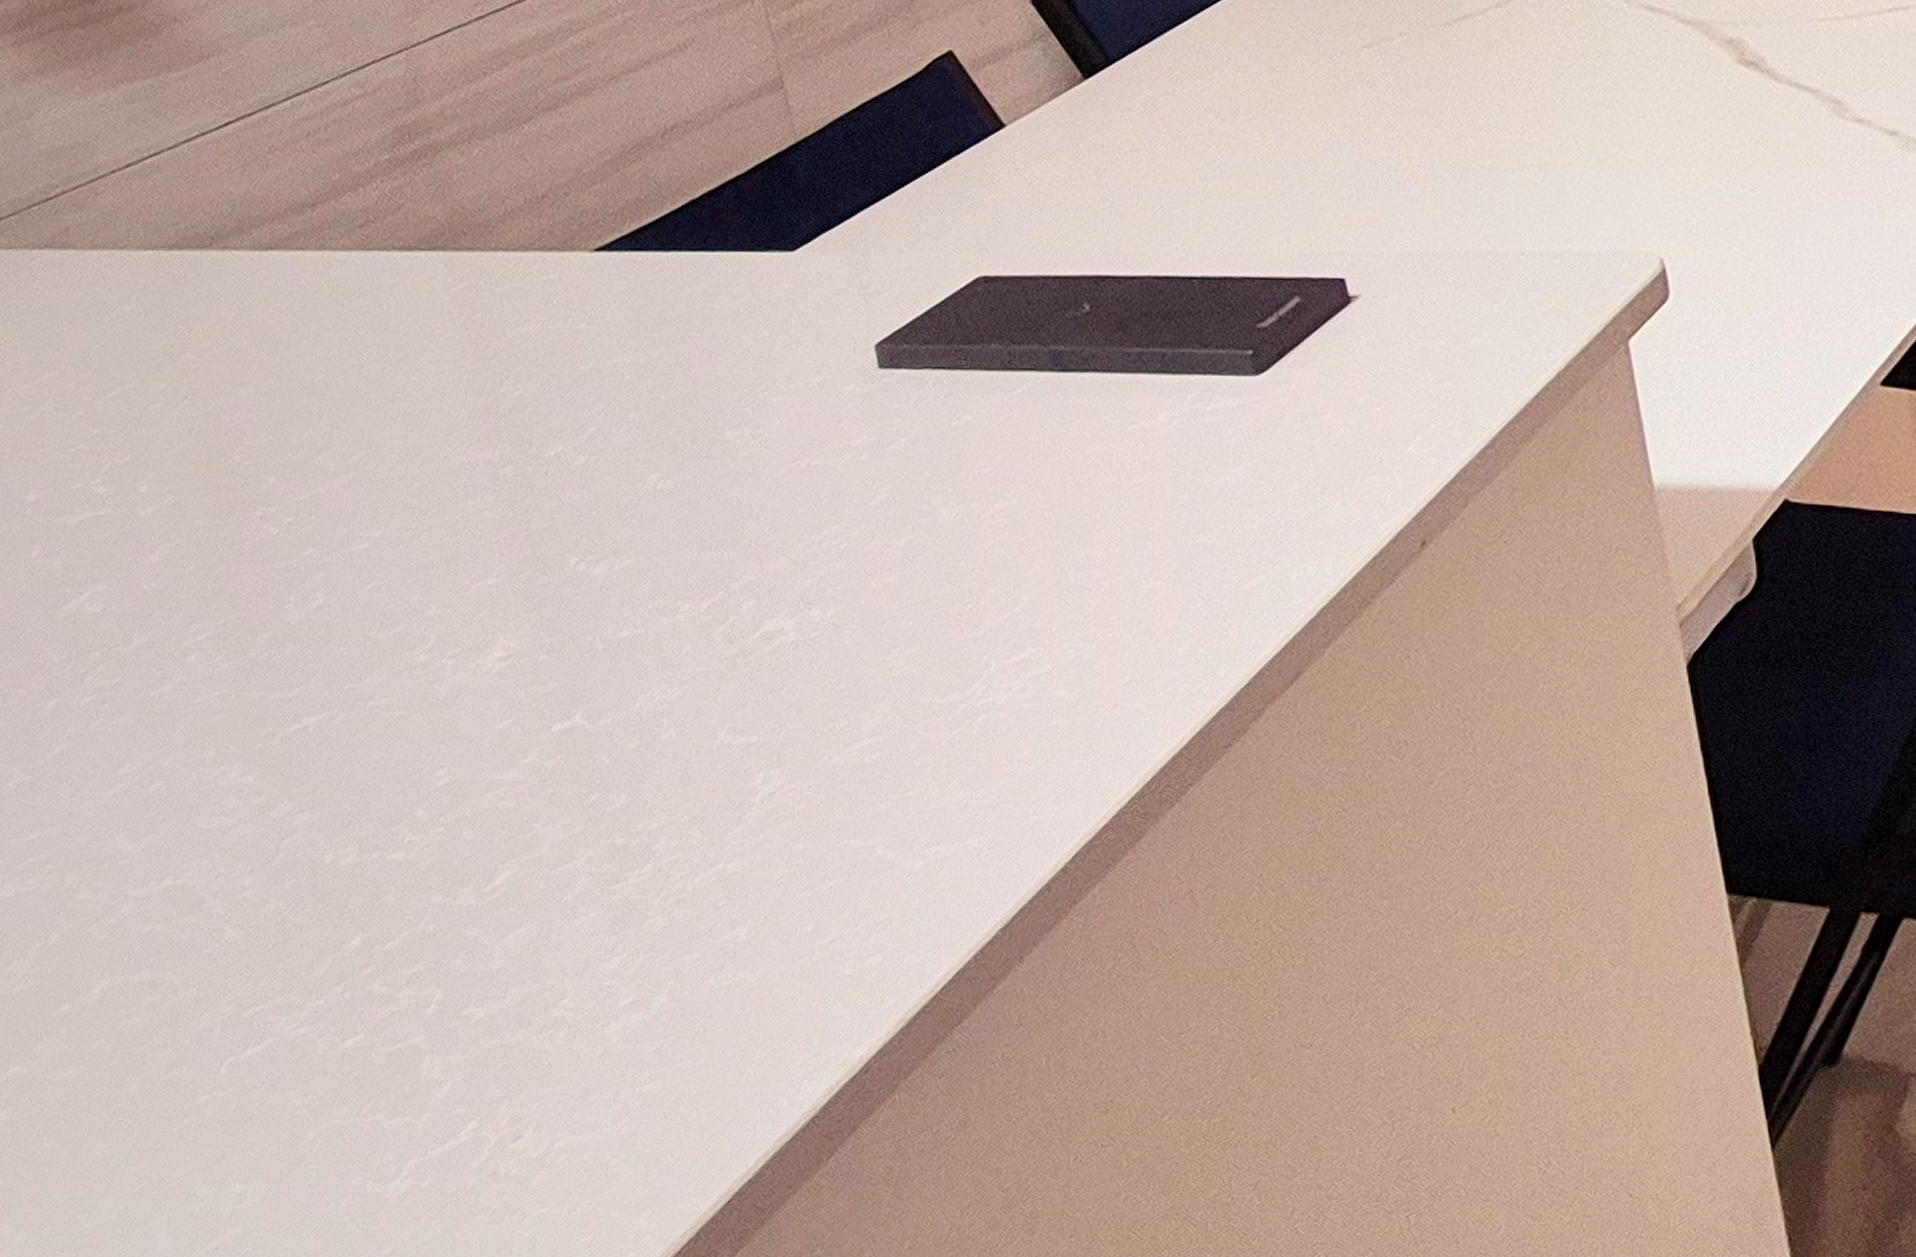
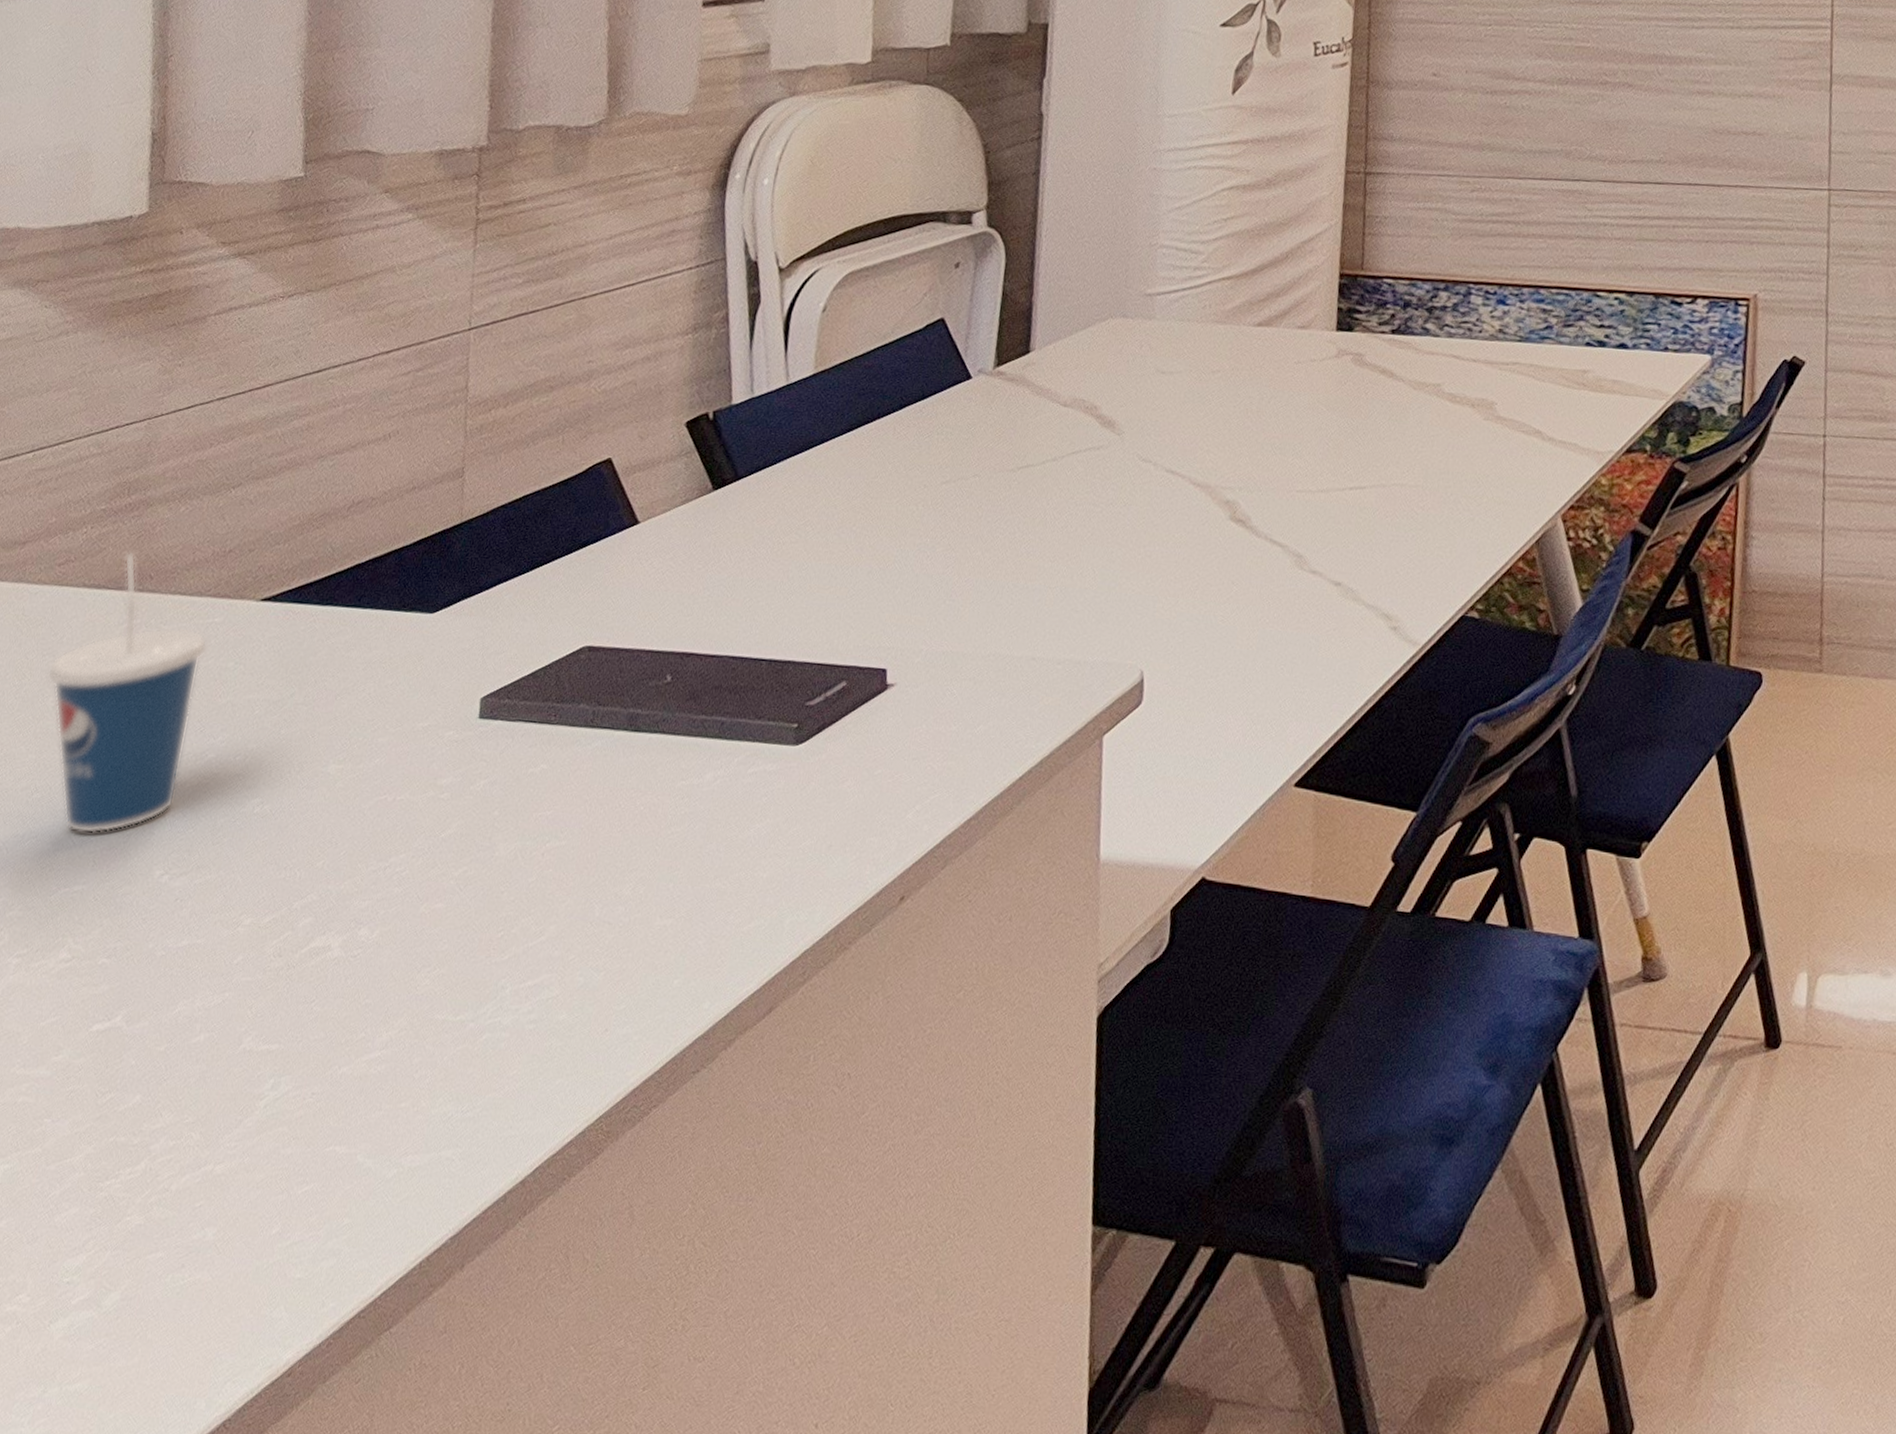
cup: none [384,206,567,523] -> present [46,552,208,835]

